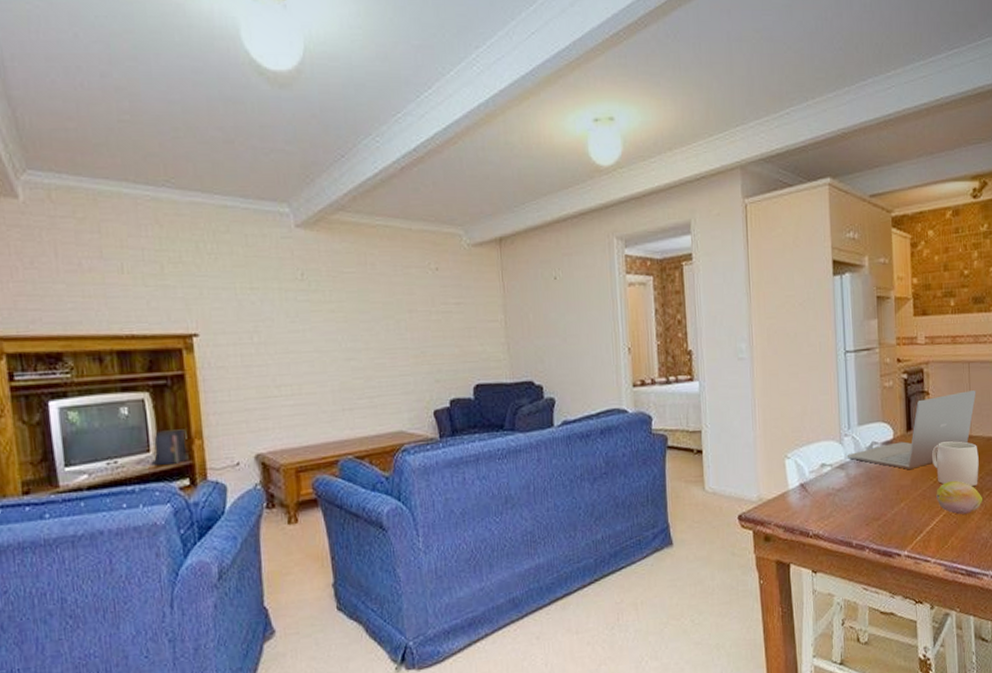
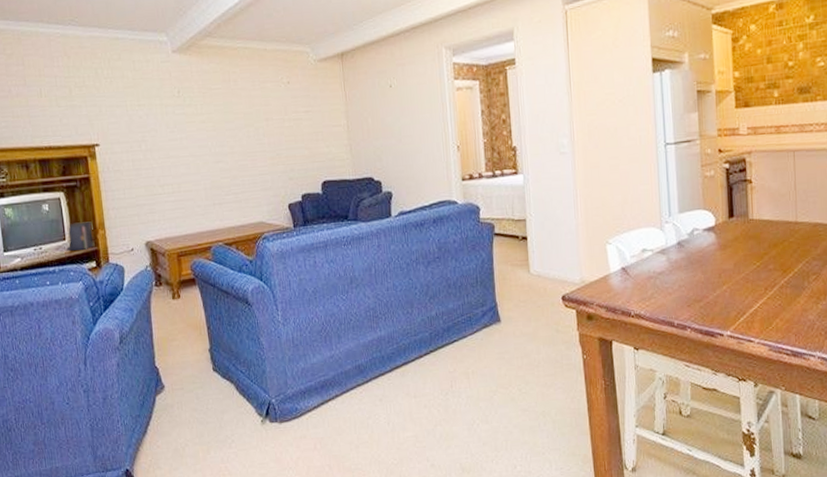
laptop: present [846,390,976,469] -> none [667,178,802,254]
mug: present [931,441,979,487] -> none [754,227,805,271]
fruit: present [936,481,982,515] -> none [759,265,809,298]

